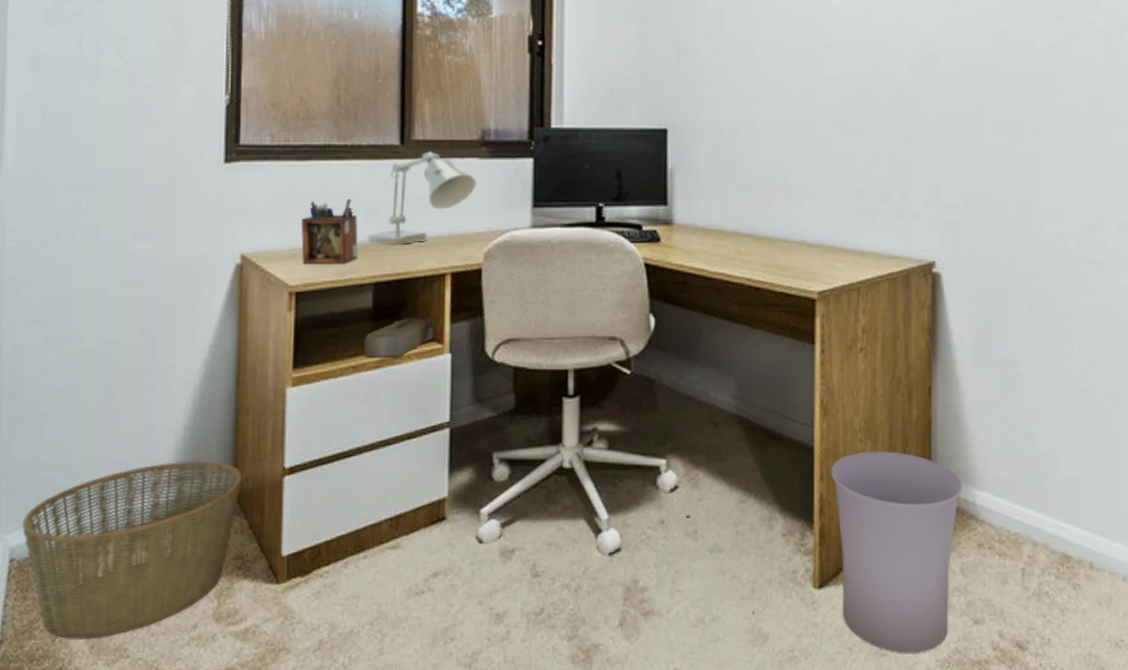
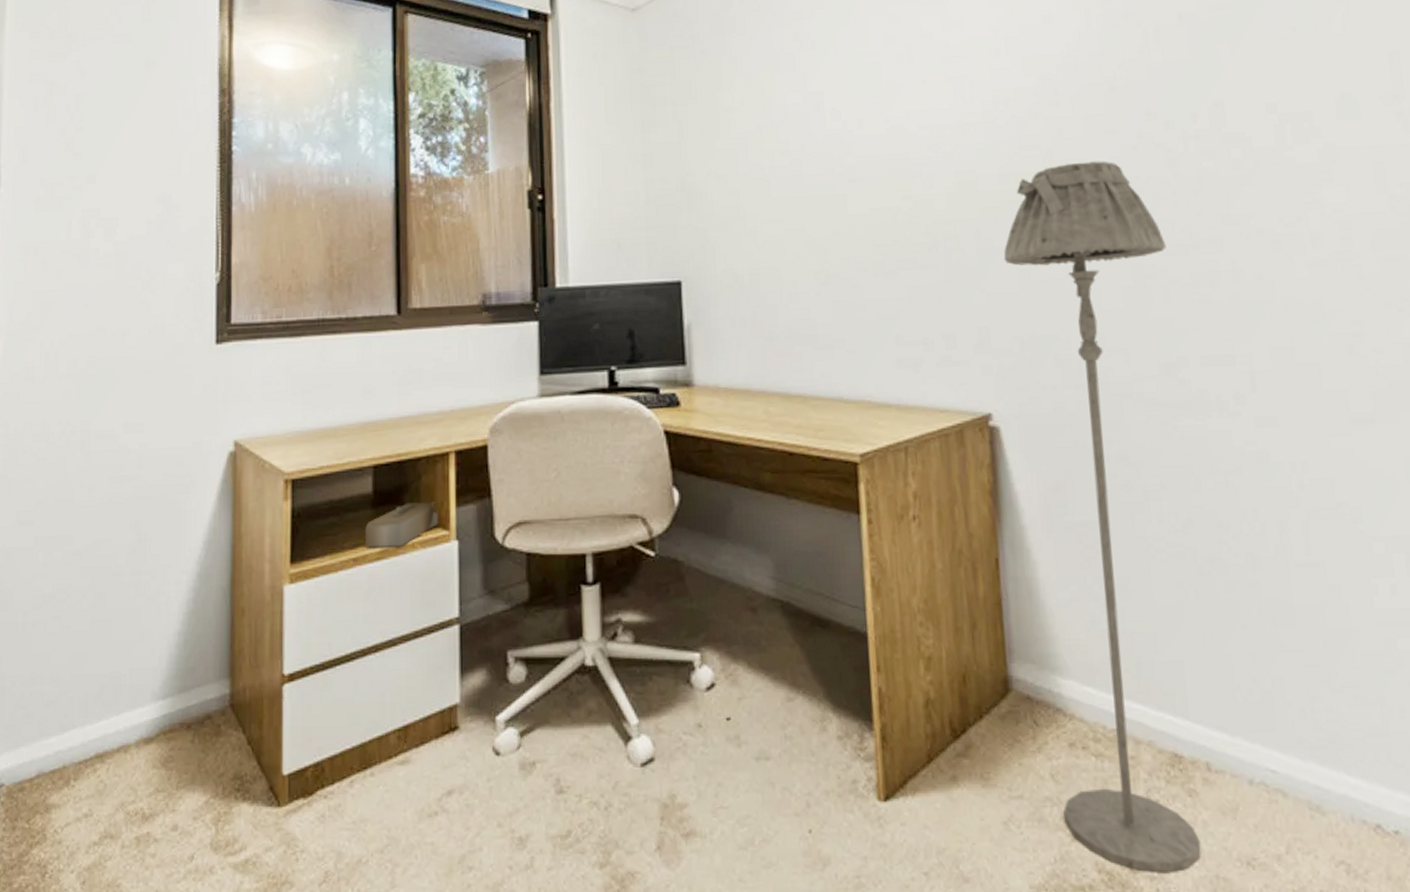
basket: present [22,461,243,639] -> none [11,669,240,874]
desk organizer: present [300,199,358,266] -> none [295,376,356,450]
desk lamp: present [367,151,476,246] -> none [364,320,478,424]
waste bin: present [831,451,962,653] -> none [889,635,1045,878]
floor lamp: none [956,43,1097,651] -> present [1003,161,1201,873]

